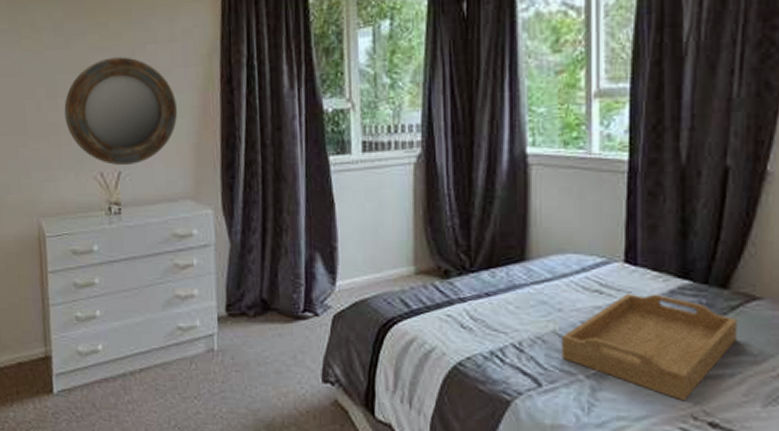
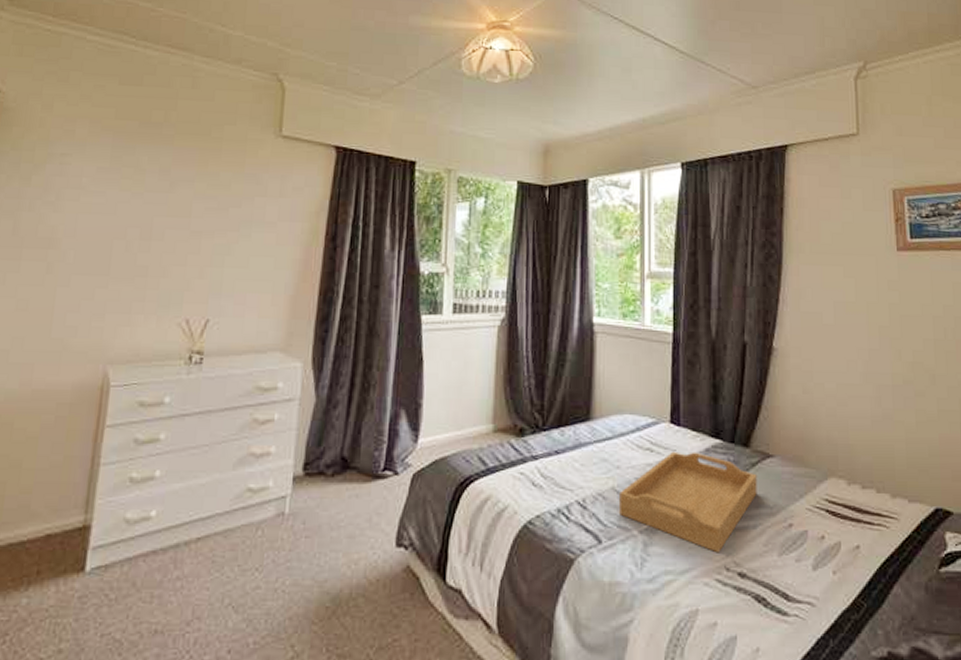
home mirror: present [64,57,178,166] -> none [155,206,279,314]

